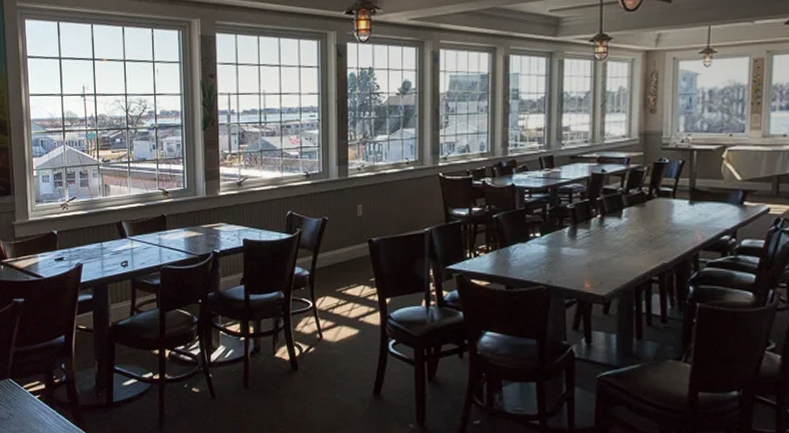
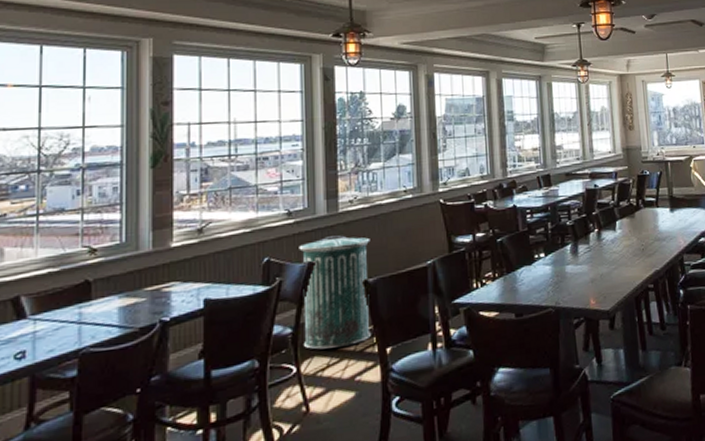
trash can: none [315,198,375,292] -> present [299,235,371,350]

